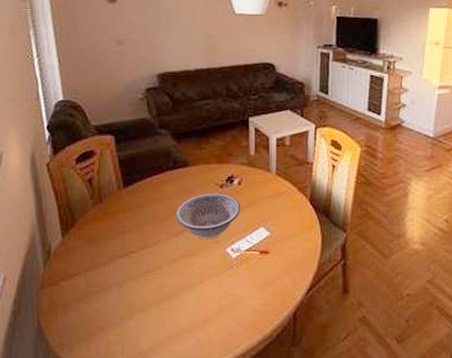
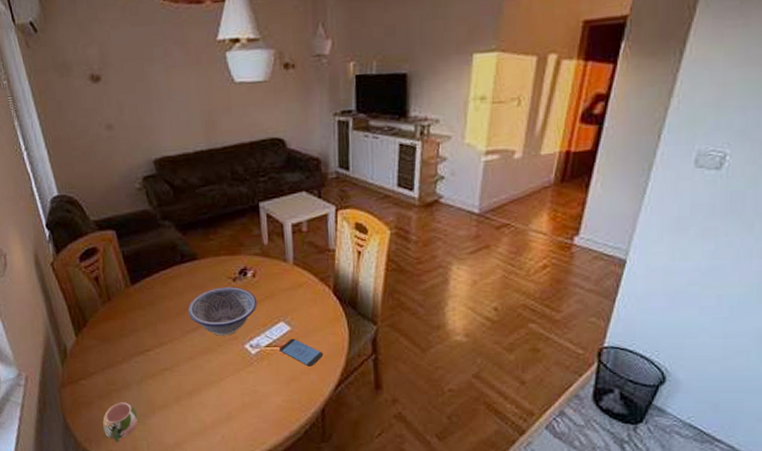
mug: none [78,305,116,347] -> present [103,402,138,442]
smartphone: none [258,243,298,271] -> present [279,338,324,367]

